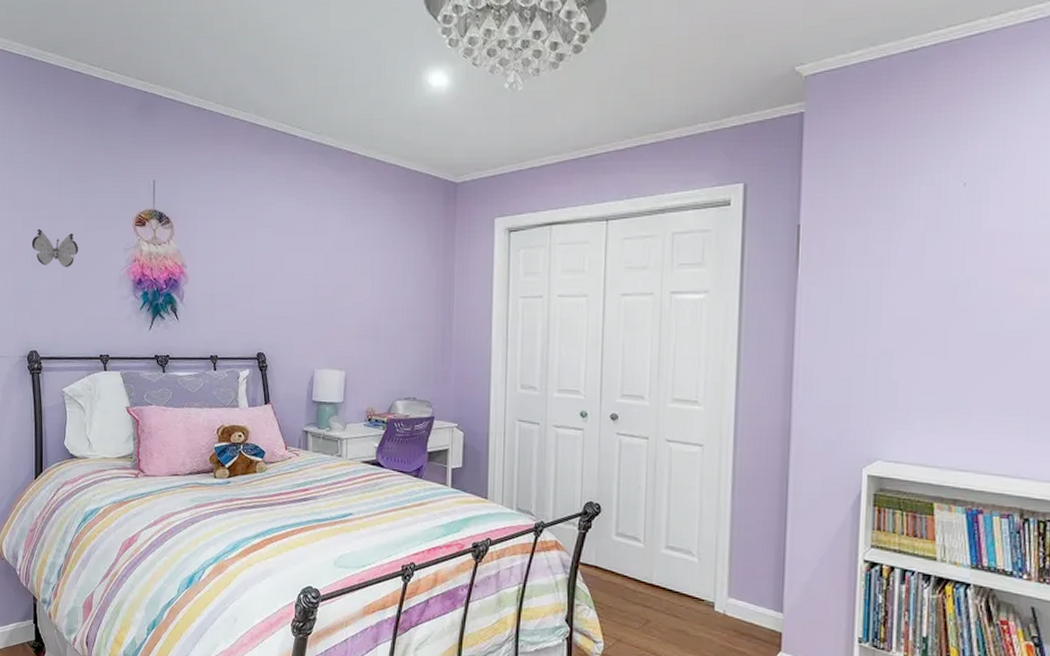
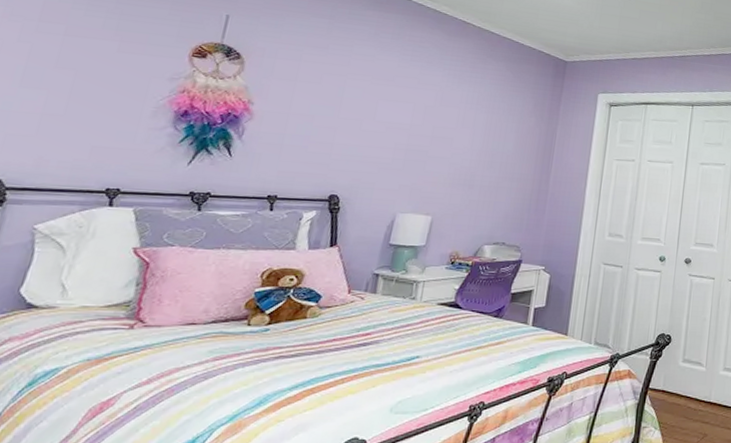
decorative butterfly: present [31,228,79,268] -> none [26,43,103,91]

